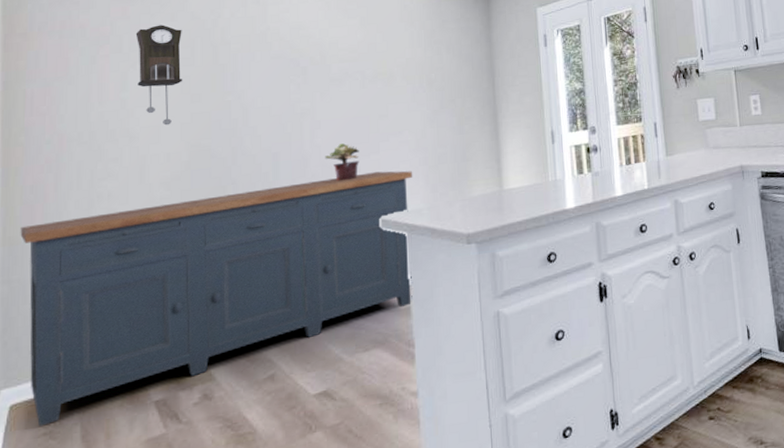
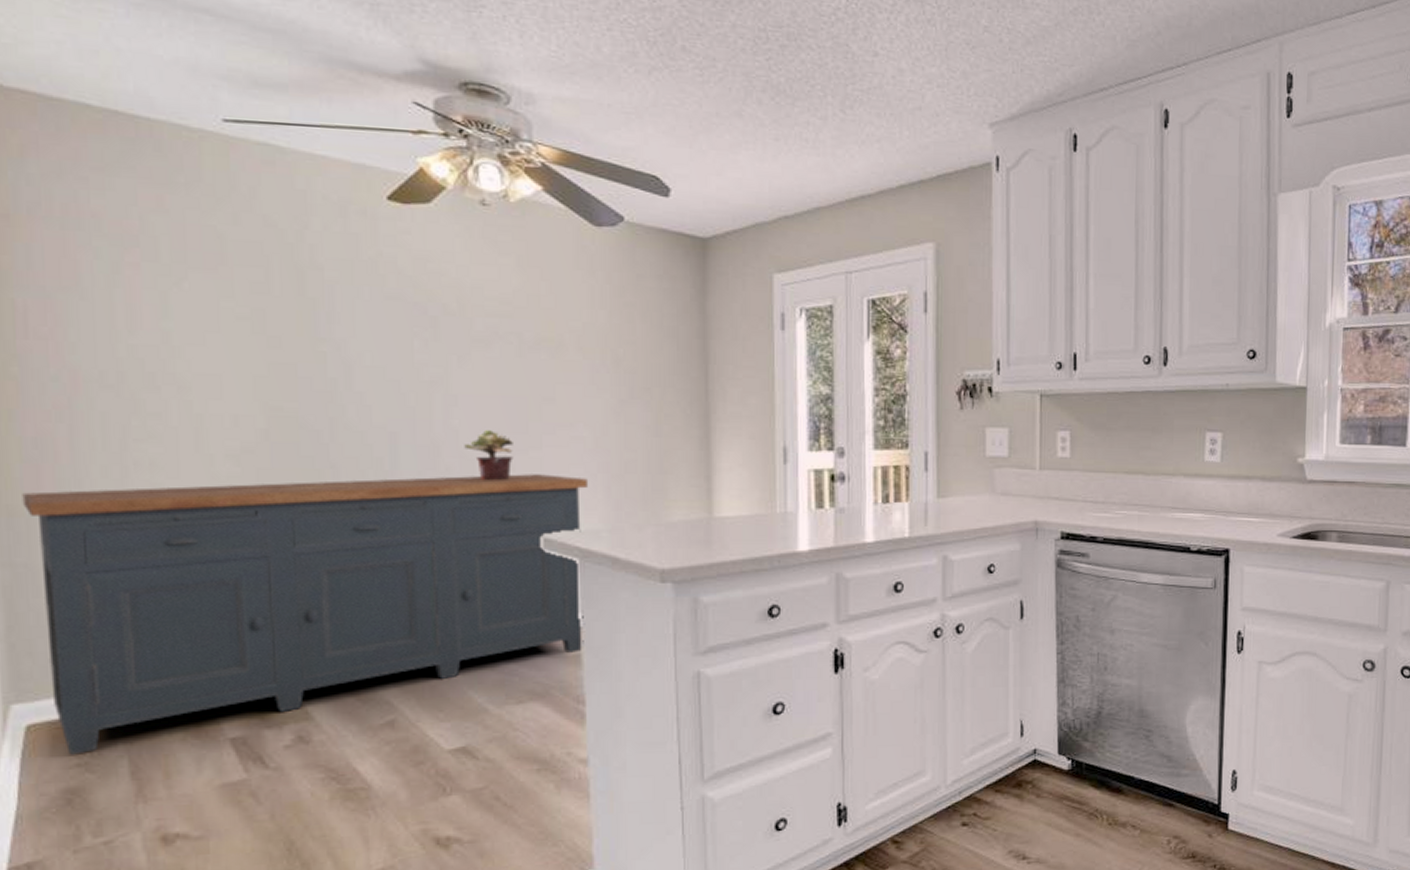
pendulum clock: present [135,24,183,126] -> none [178,228,254,376]

